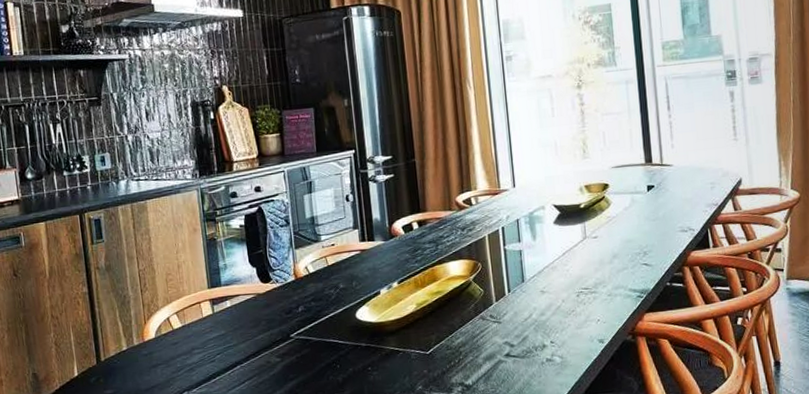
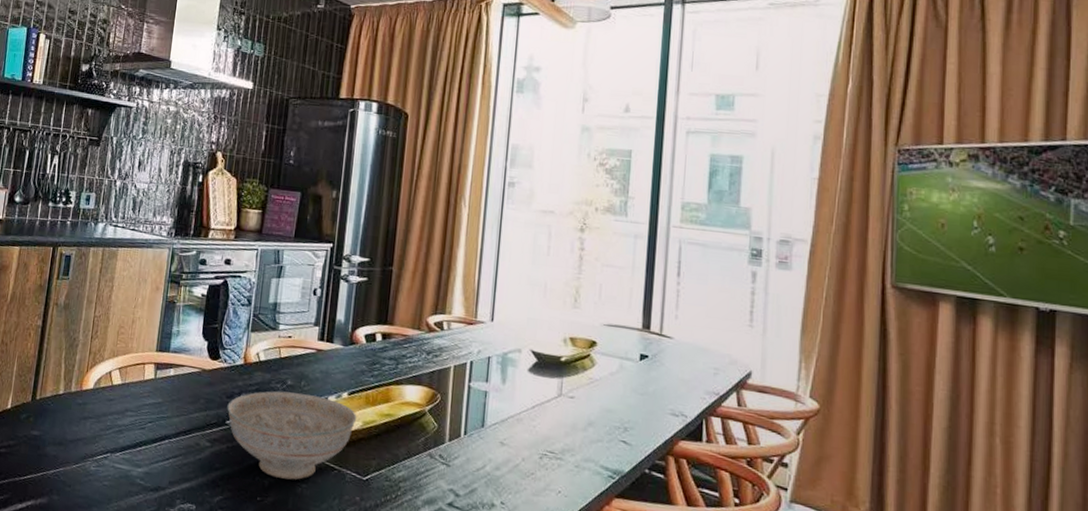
decorative bowl: none [288,291,411,373] -> present [227,391,357,480]

